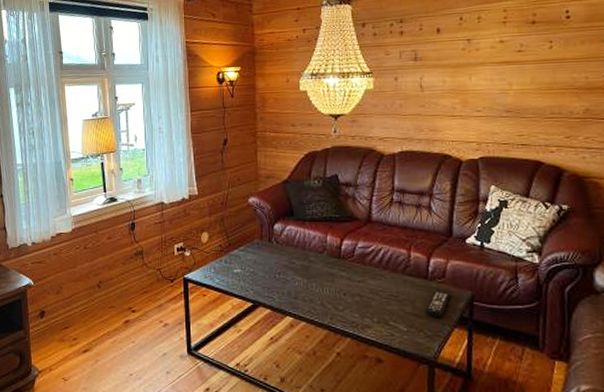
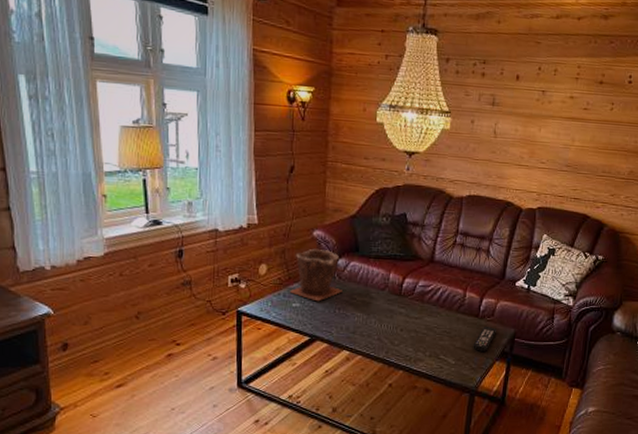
plant pot: none [230,214,281,267] -> present [289,248,343,302]

